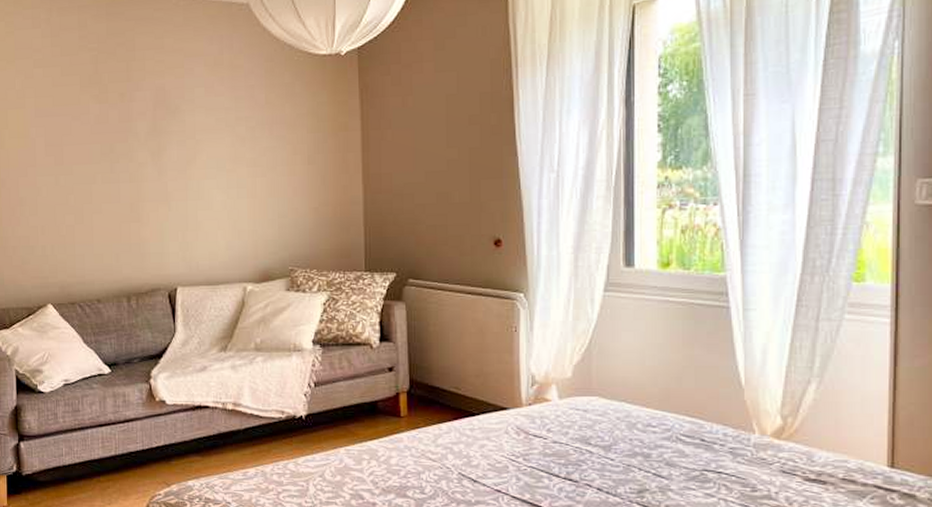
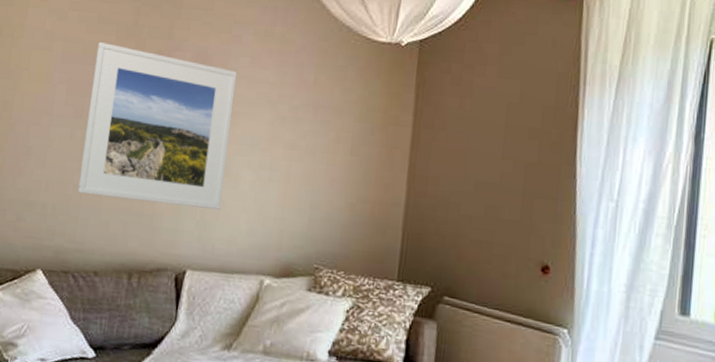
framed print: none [65,93,199,233] -> present [77,42,238,210]

